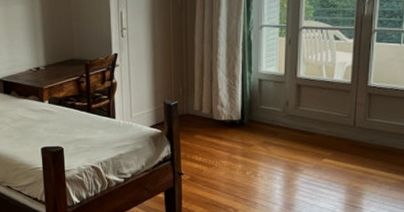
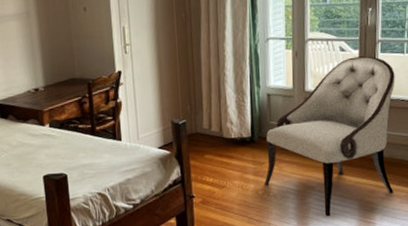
armchair: none [252,45,390,199] -> present [265,56,395,217]

